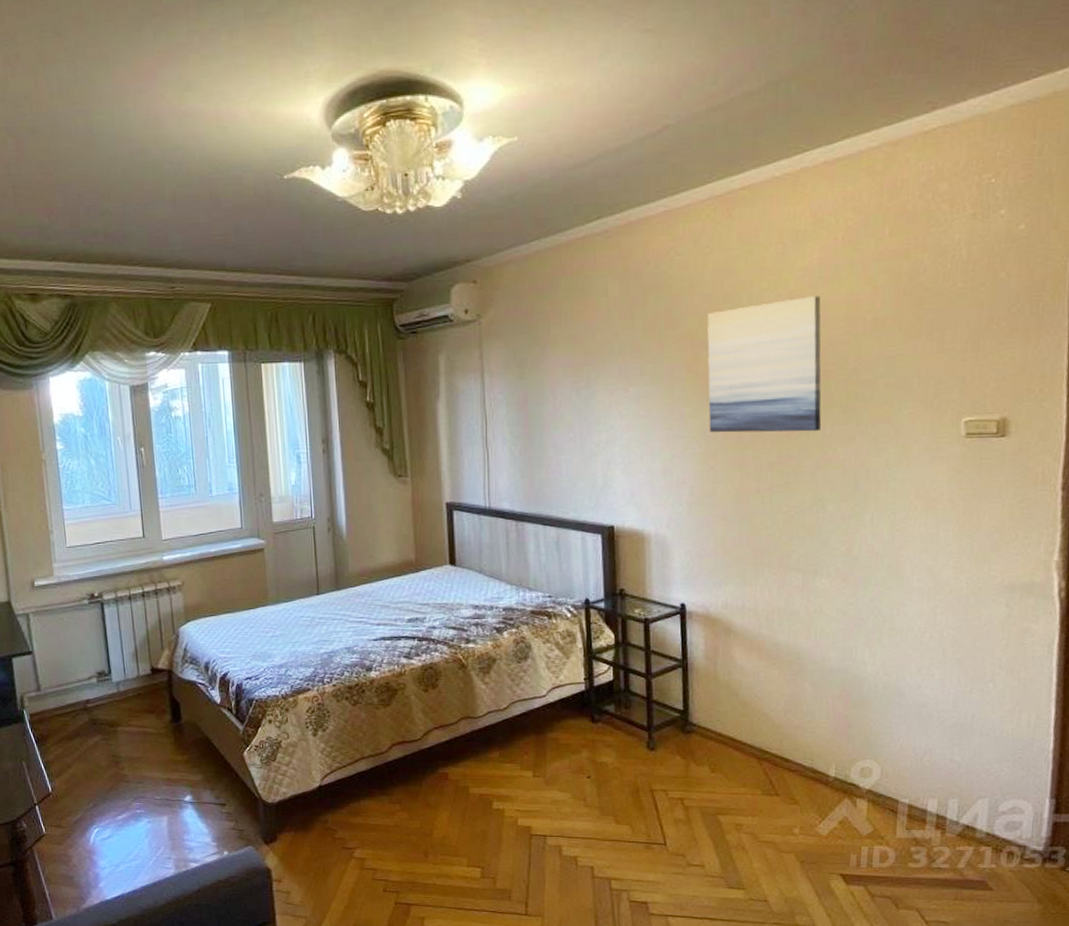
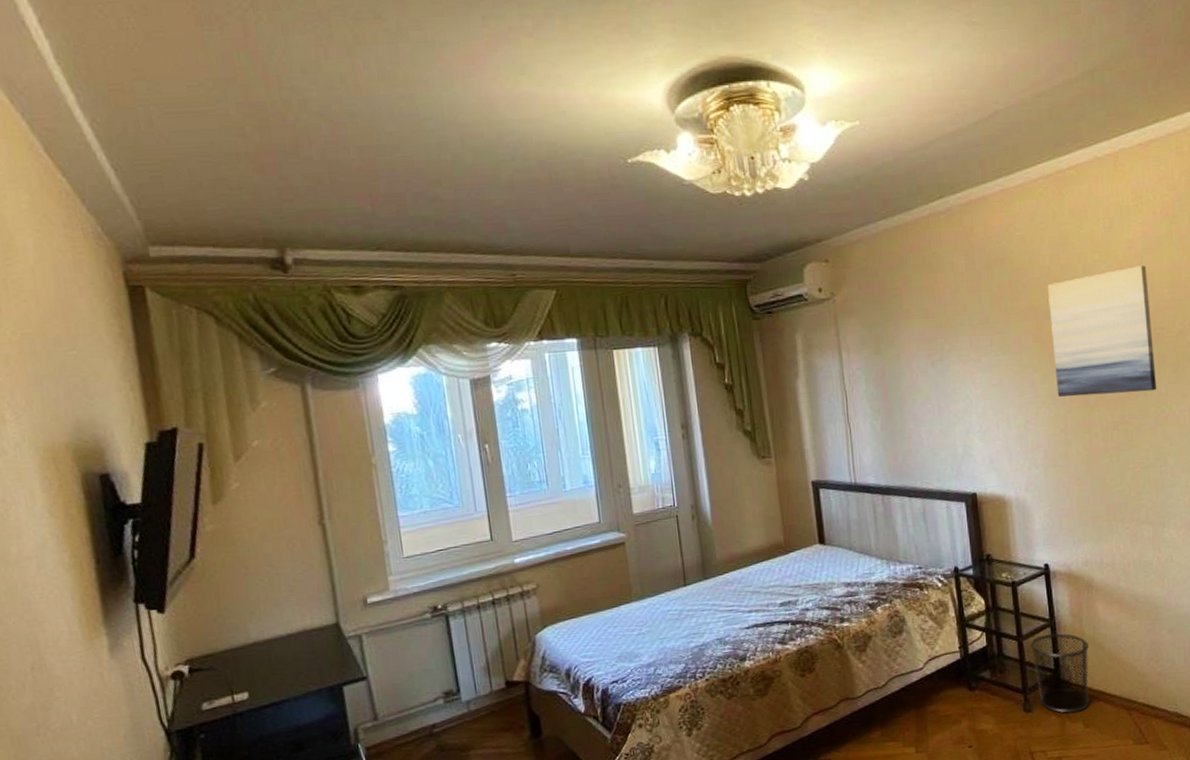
waste bin: none [659,675,722,756] -> present [1030,633,1090,713]

